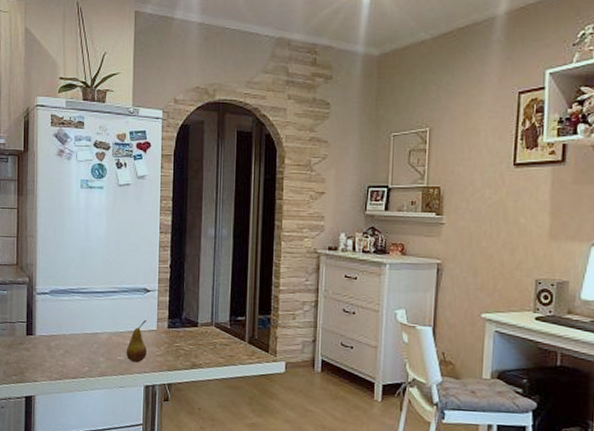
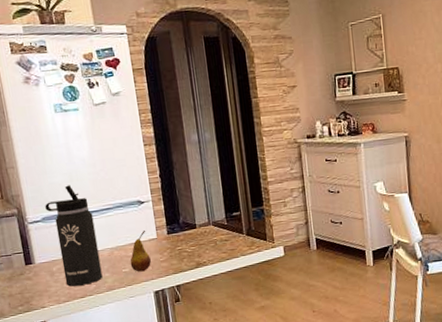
thermos bottle: none [55,261,98,366] -> present [45,185,103,287]

